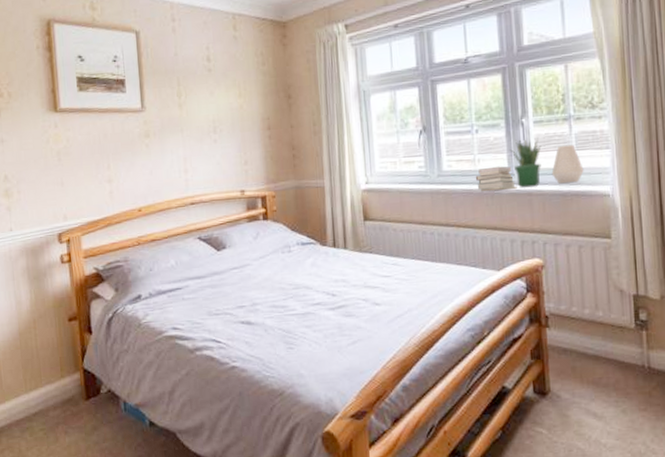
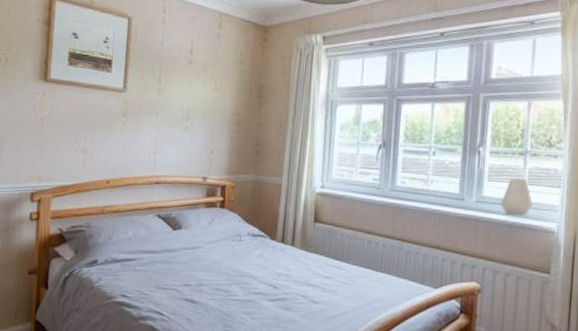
books: present [475,166,517,192] -> none [426,189,465,214]
planter: present [509,138,541,189] -> none [463,166,495,215]

